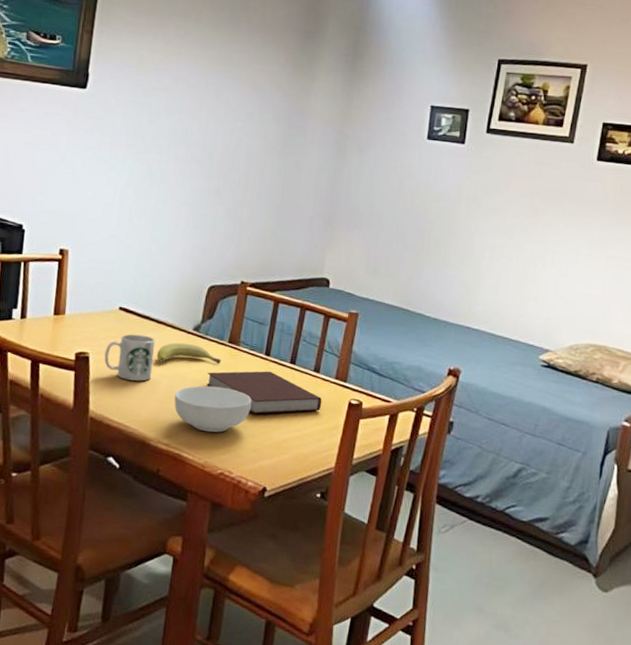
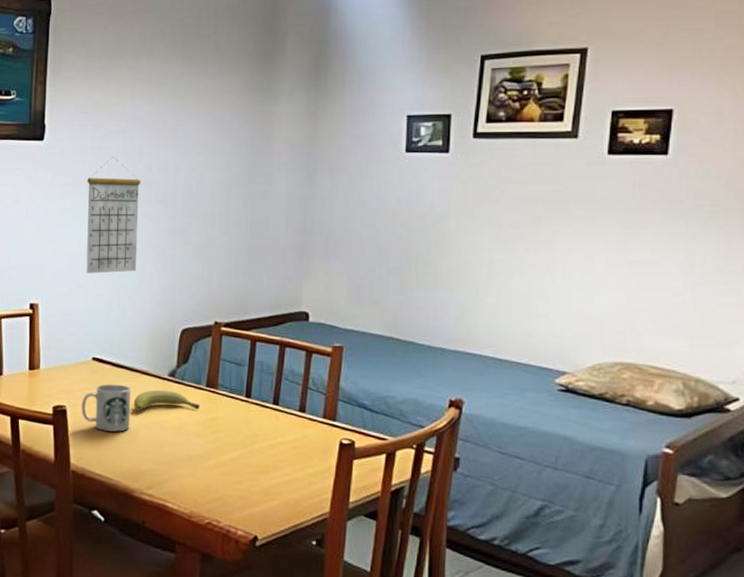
calendar: none [119,112,180,227] -> present [86,156,141,274]
cereal bowl: present [174,385,252,433] -> none [155,433,235,481]
notebook: present [206,371,322,414] -> none [186,413,311,460]

